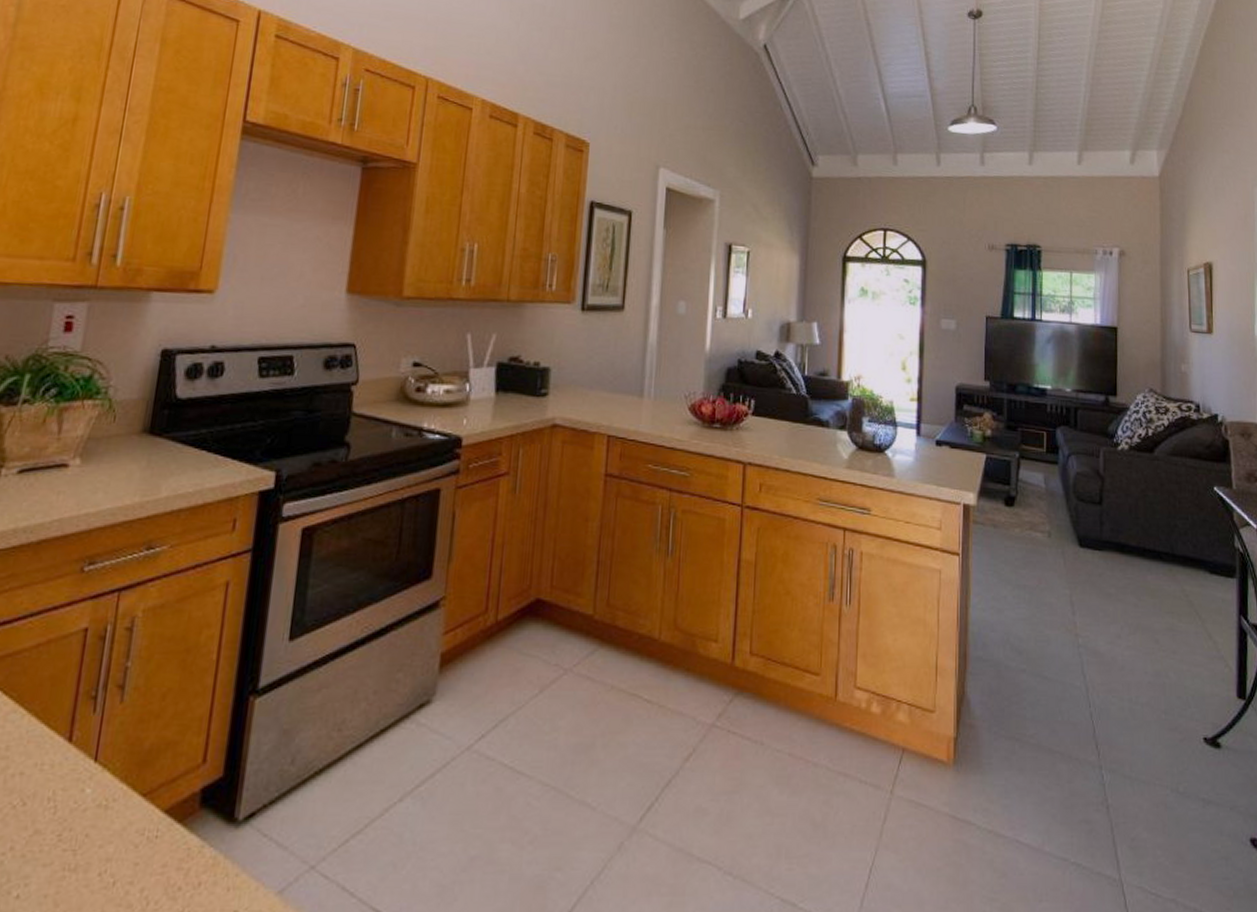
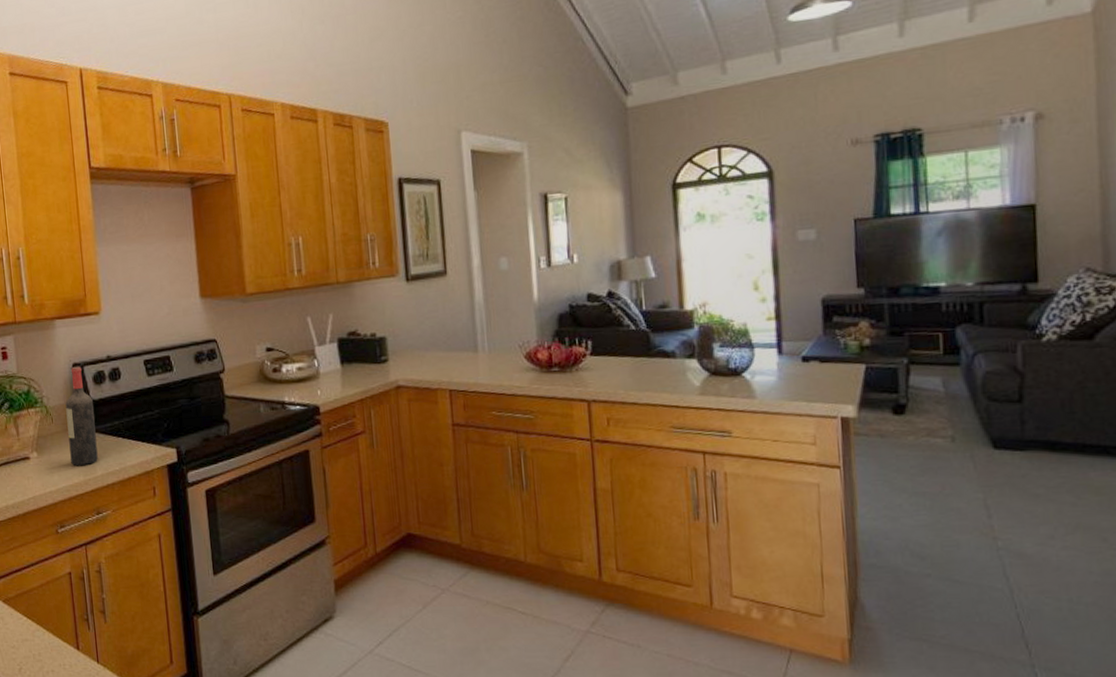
wine bottle: none [127,353,178,483] -> present [65,366,98,466]

